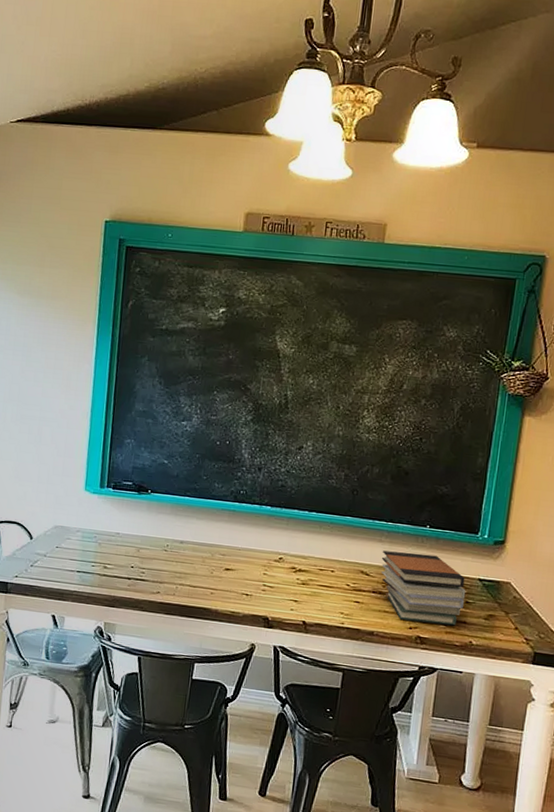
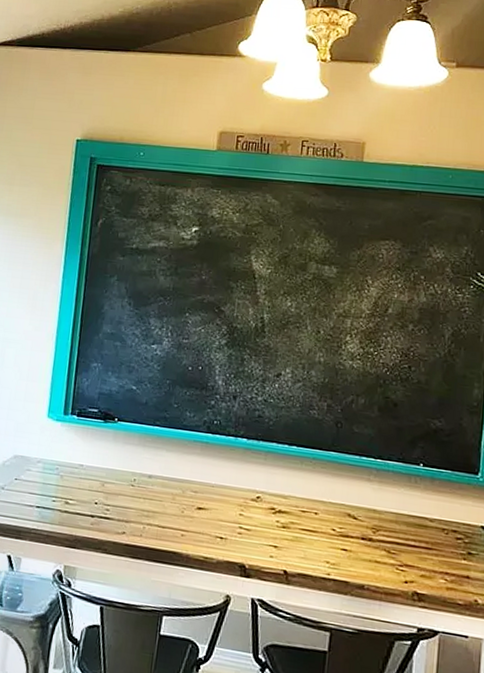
book stack: present [381,550,466,626] -> none [370,491,468,581]

